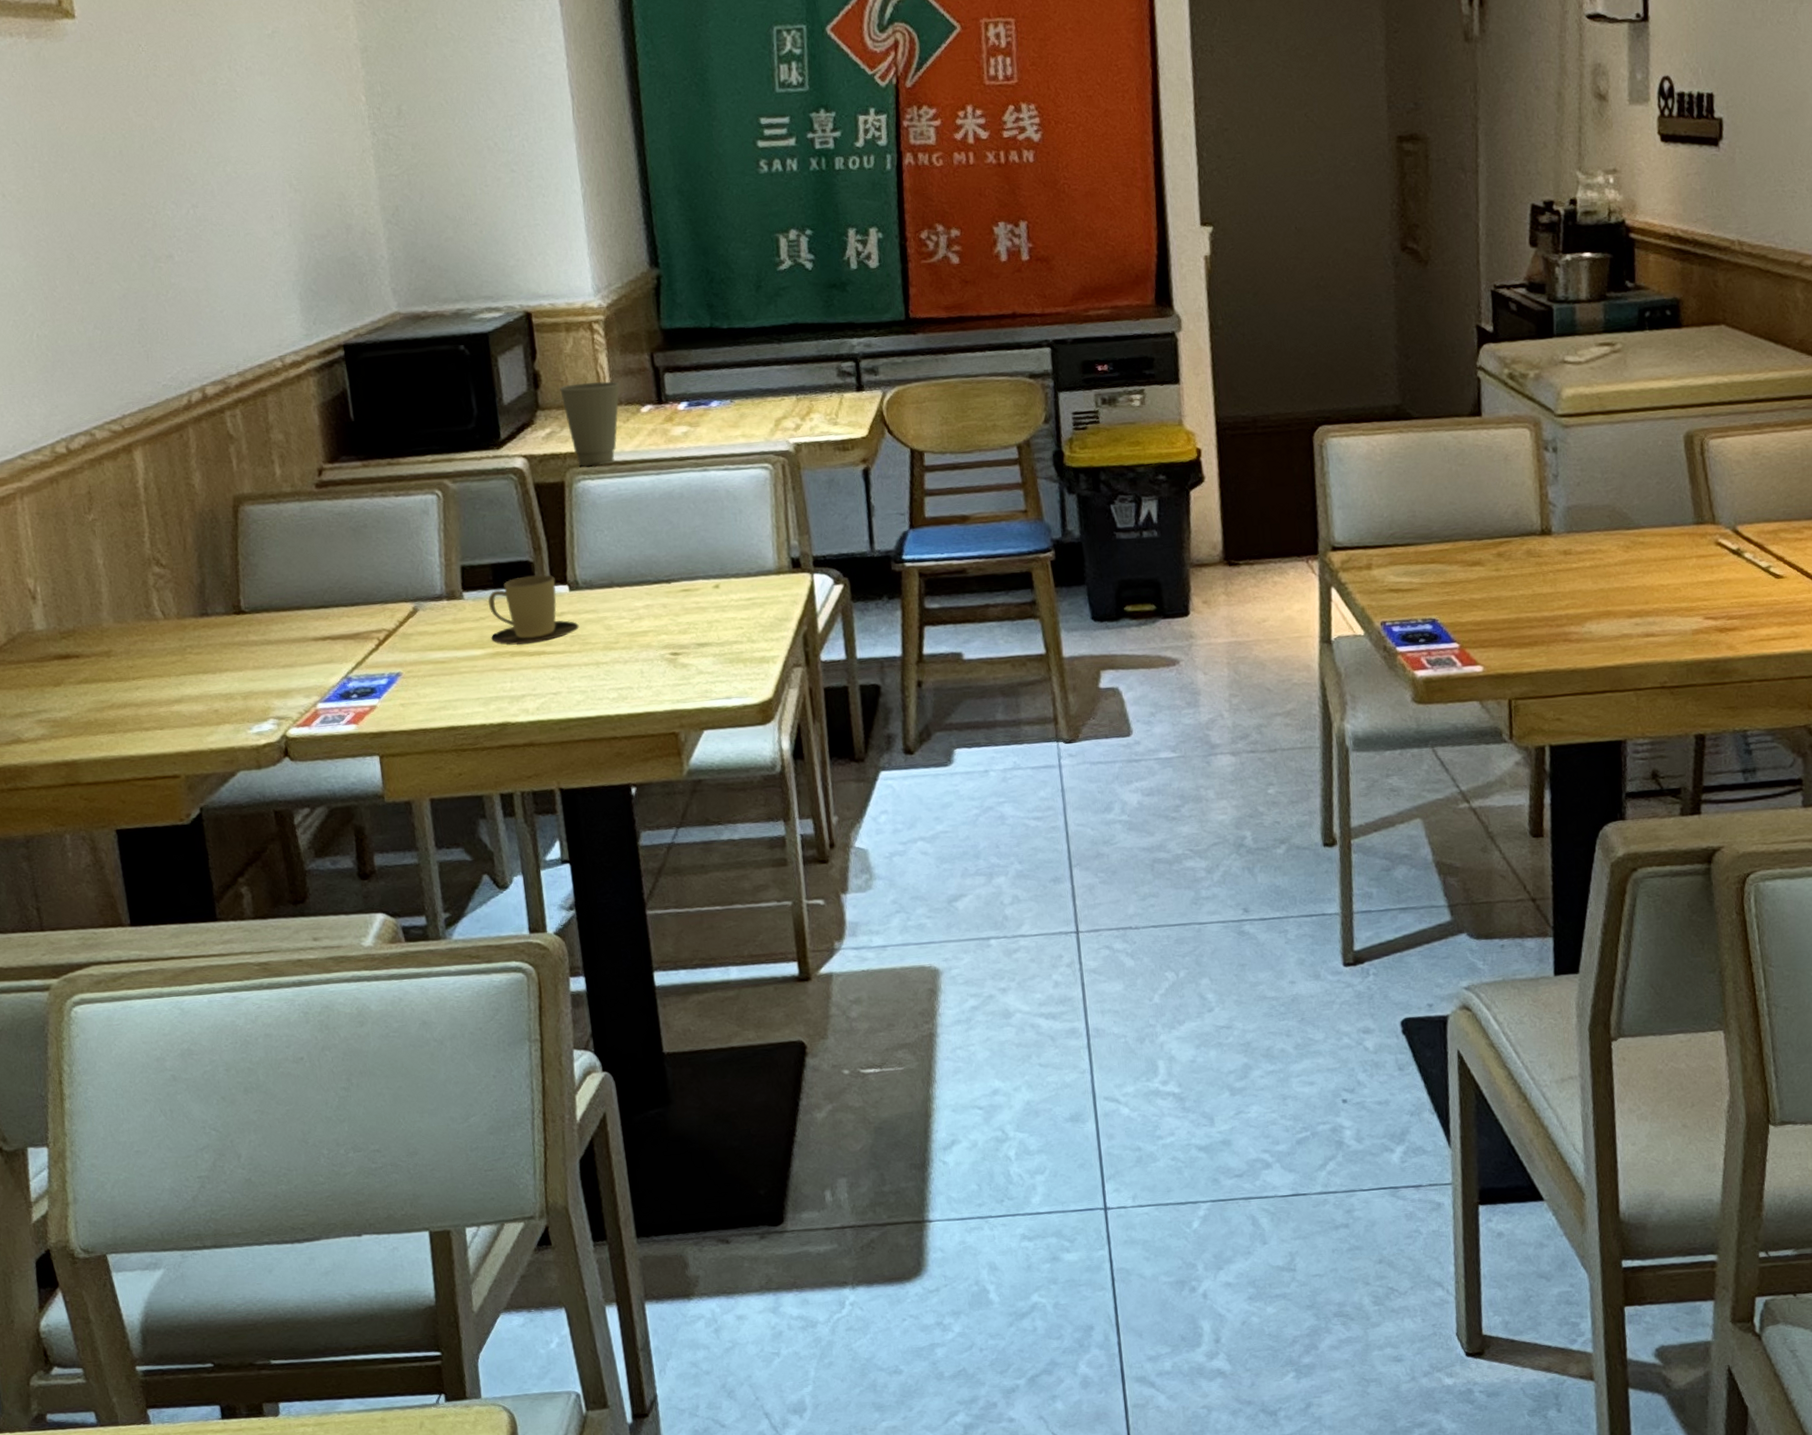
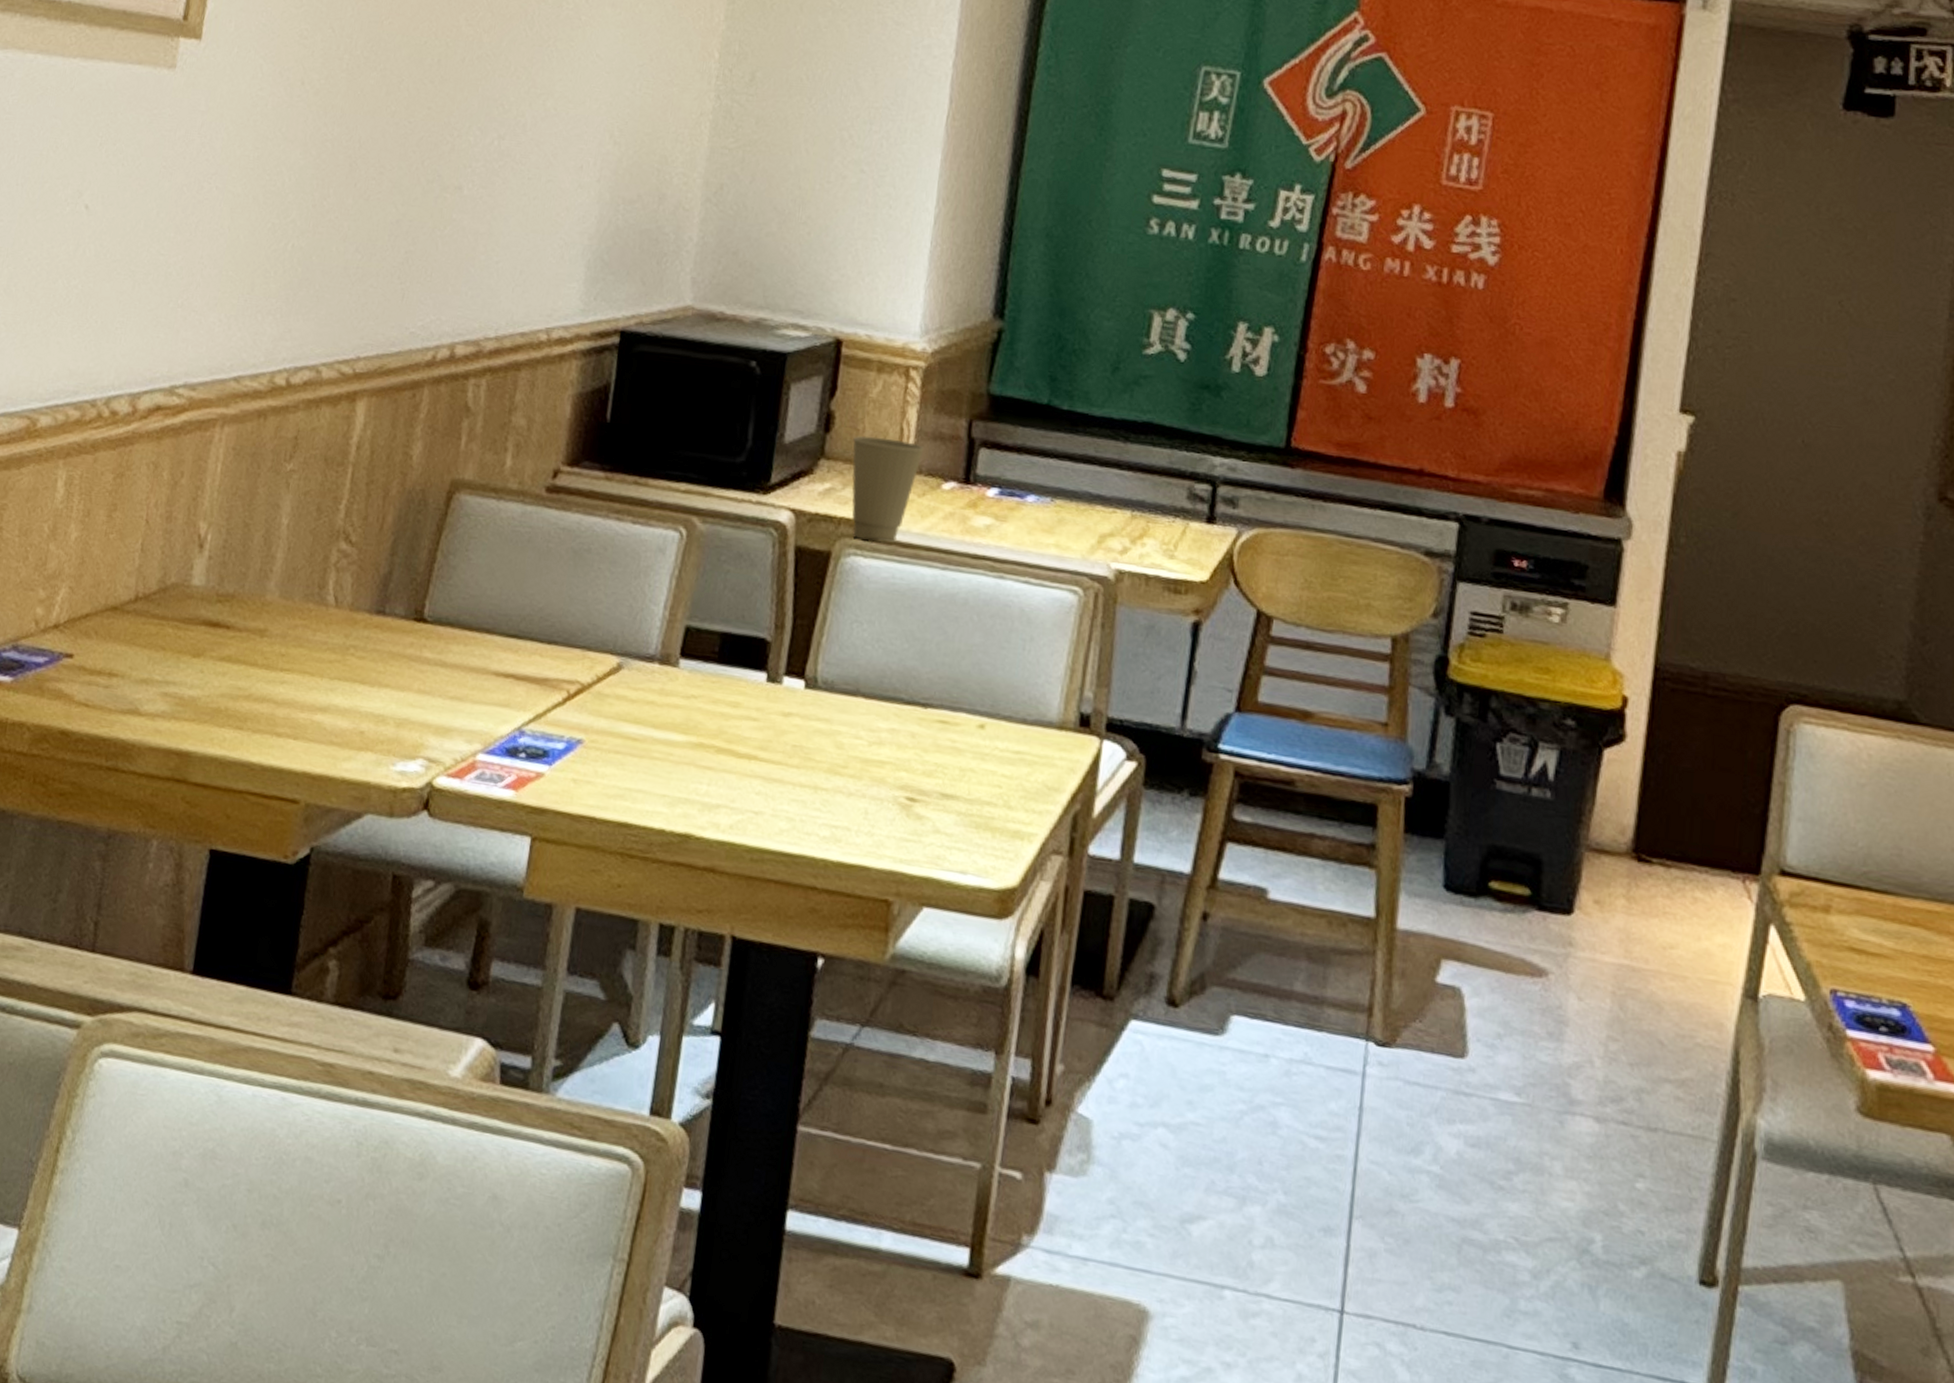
cup: present [488,574,579,645] -> none [698,656,806,744]

